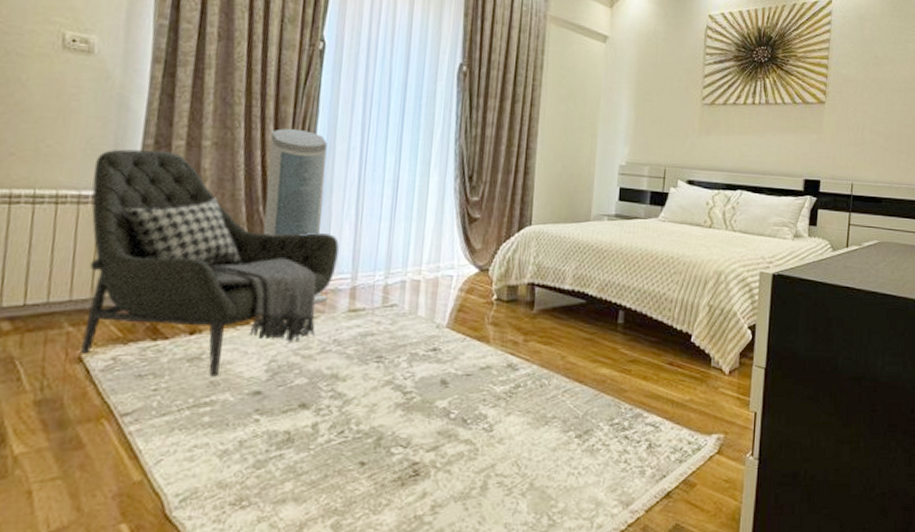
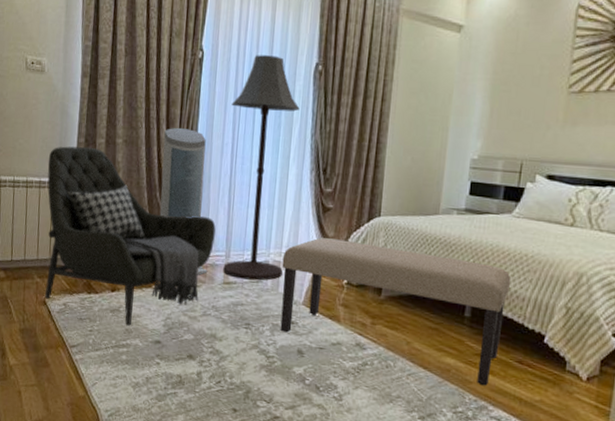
floor lamp: none [348,50,442,305] -> present [223,55,300,281]
bench: none [419,251,660,393] -> present [280,237,511,386]

